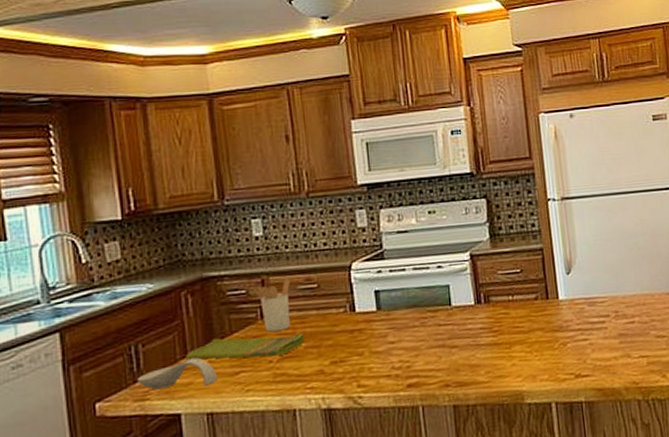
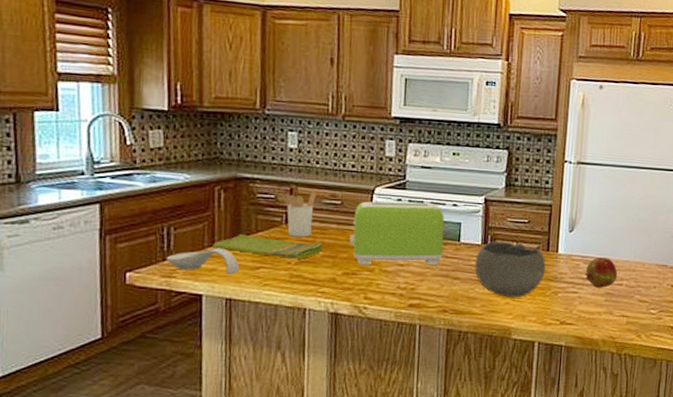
toaster: none [332,269,435,351] -> present [349,201,444,266]
bowl: none [471,294,550,359] -> present [475,241,546,298]
fruit: none [592,295,628,330] -> present [585,257,618,288]

